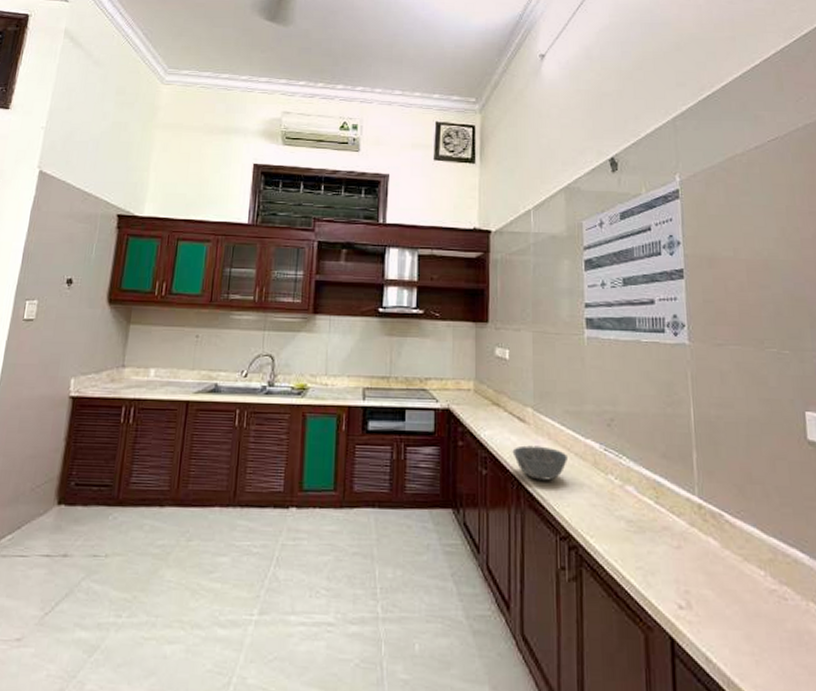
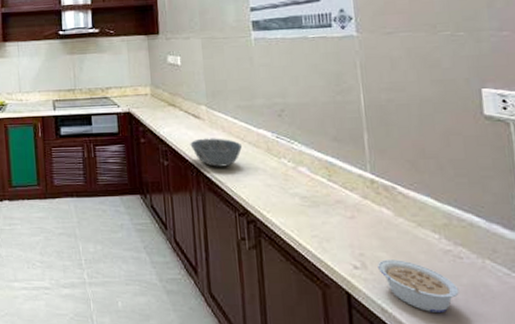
legume: none [703,598,784,665] -> present [378,259,459,314]

